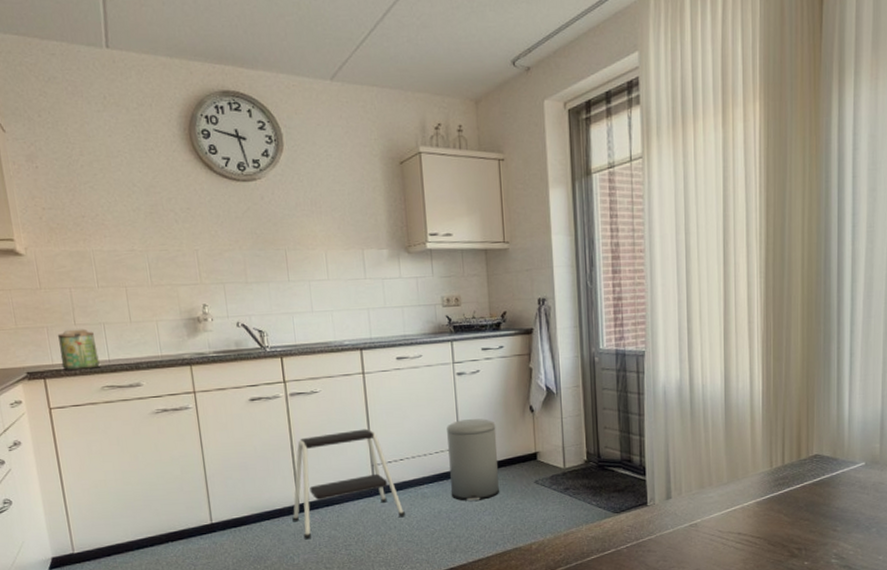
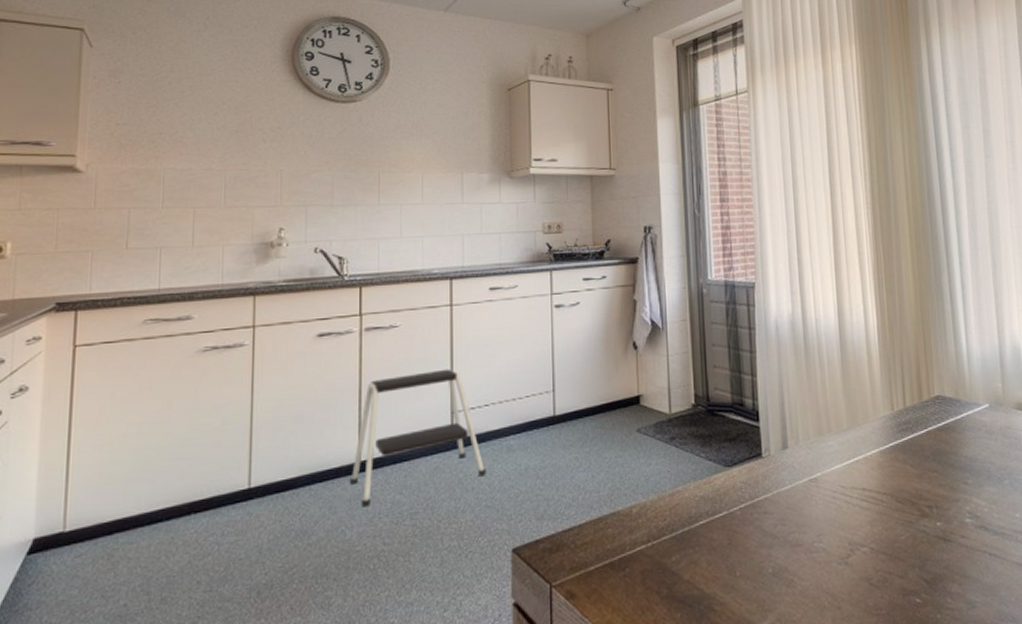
canister: present [57,329,100,370] -> none [100,253,148,300]
pedal bin: present [447,418,499,501] -> none [540,356,597,455]

